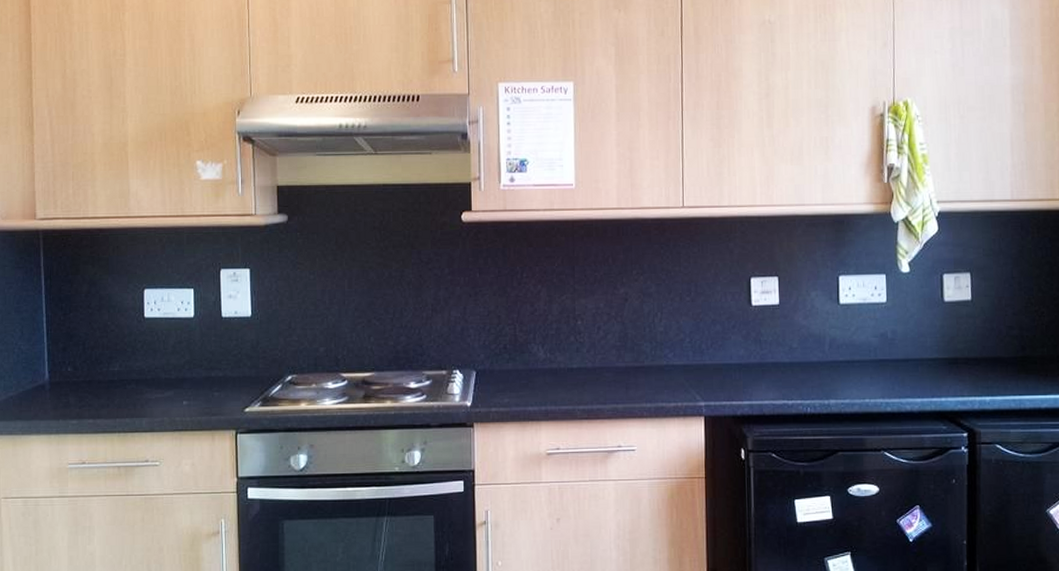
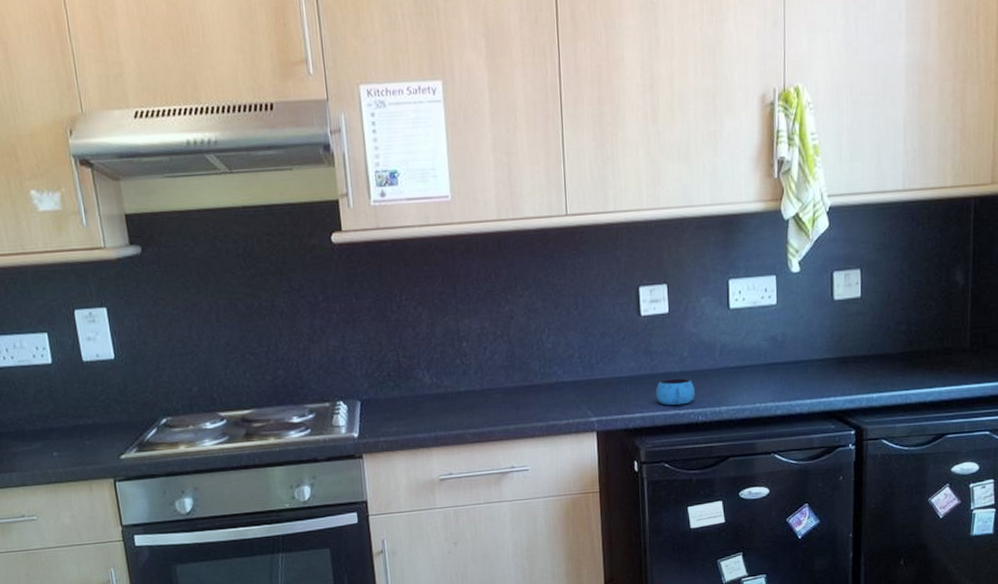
mug: none [764,369,804,396] -> present [656,378,695,406]

